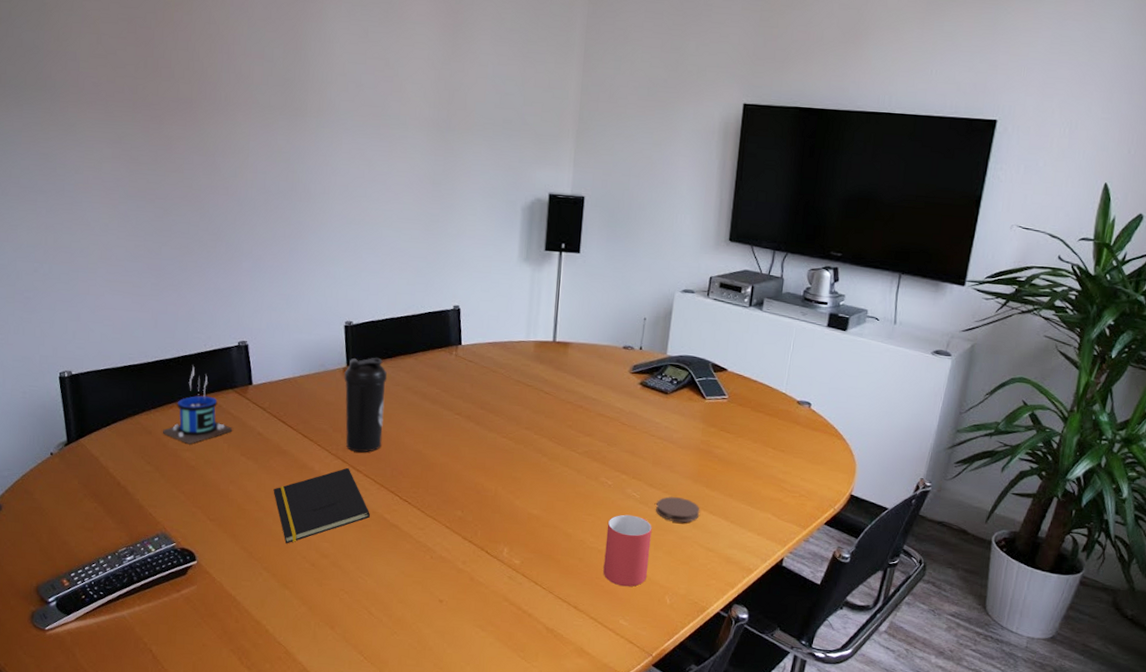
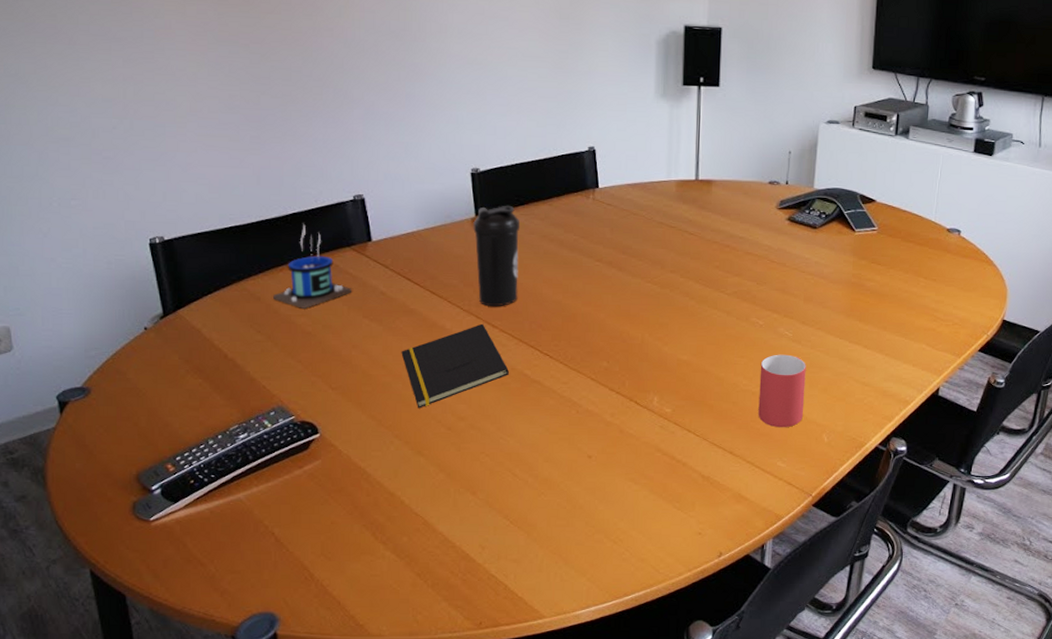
coaster: present [656,496,700,523] -> none [809,332,854,359]

